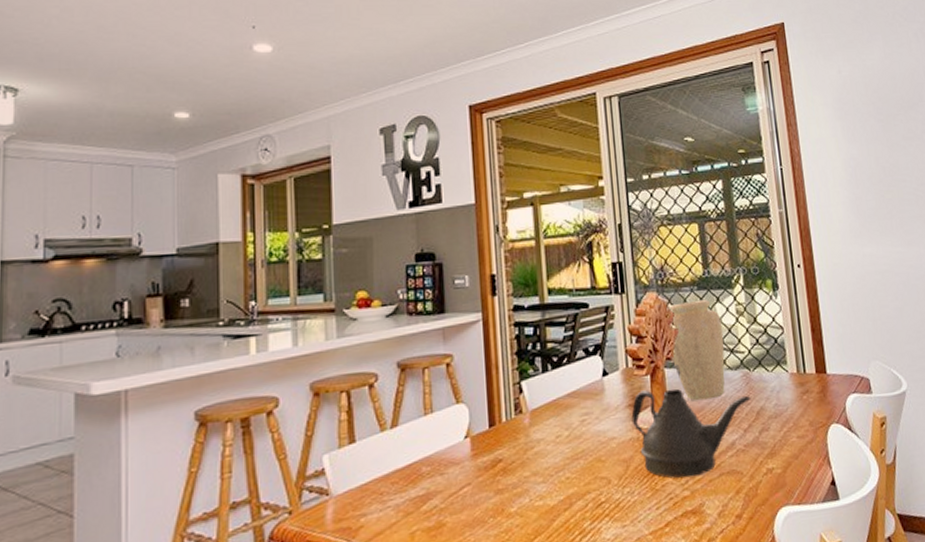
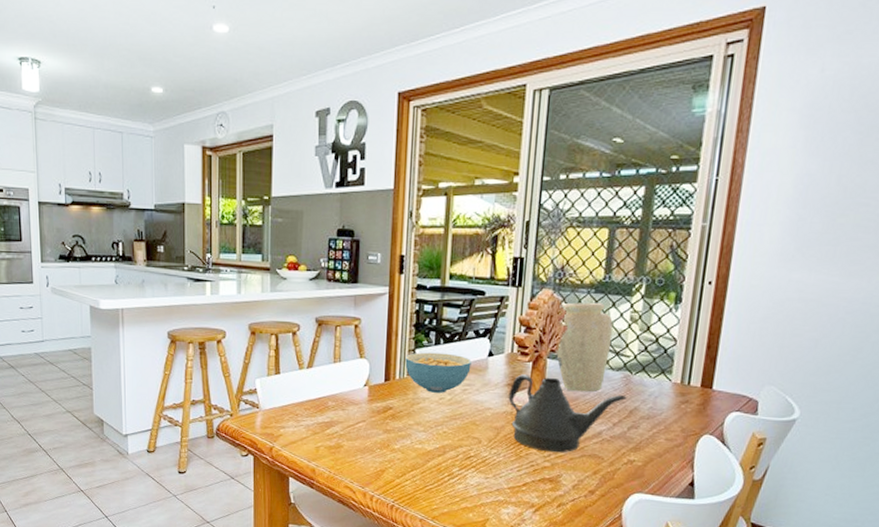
cereal bowl: none [510,380,586,432] -> present [405,352,471,393]

